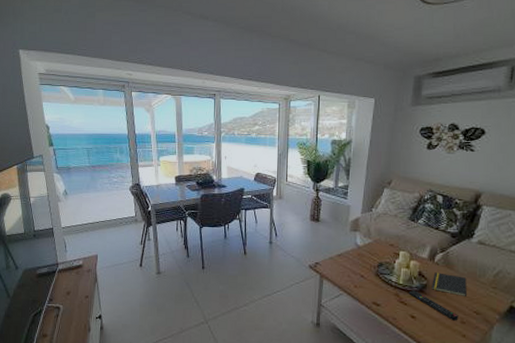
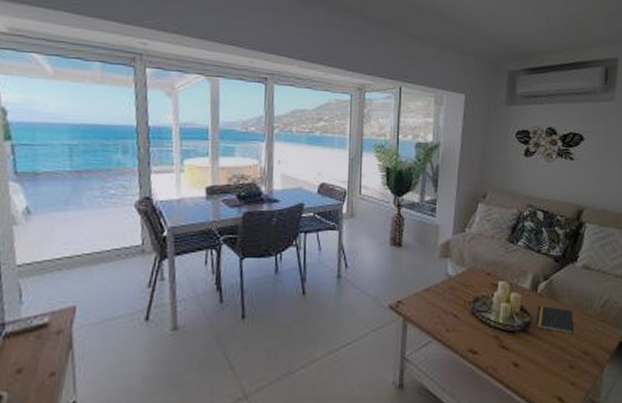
remote control: present [408,290,458,321] -> none [510,330,566,366]

